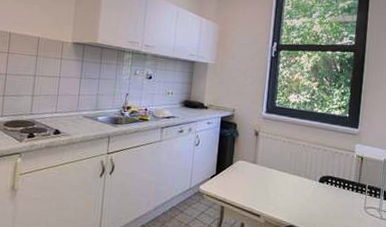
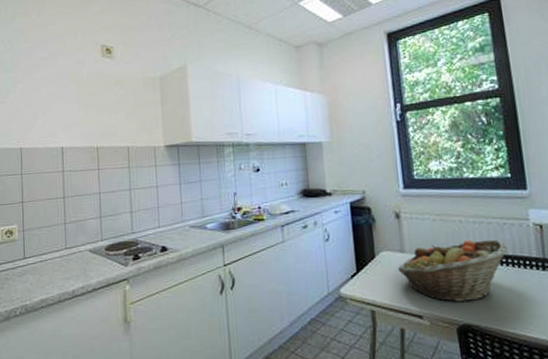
fruit basket: none [248,160,335,209] -> present [397,239,508,303]

